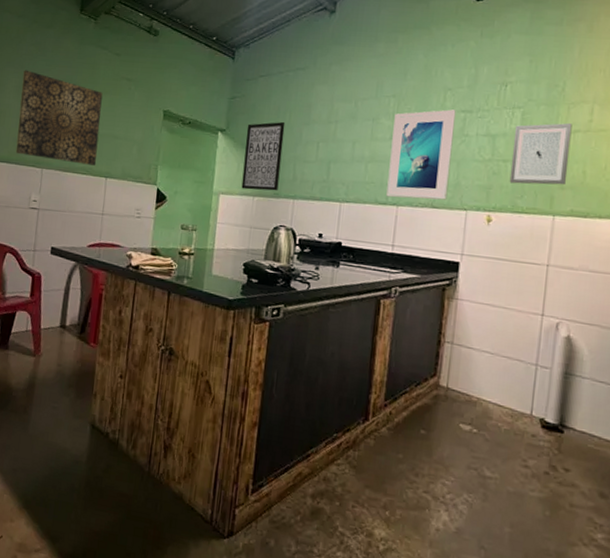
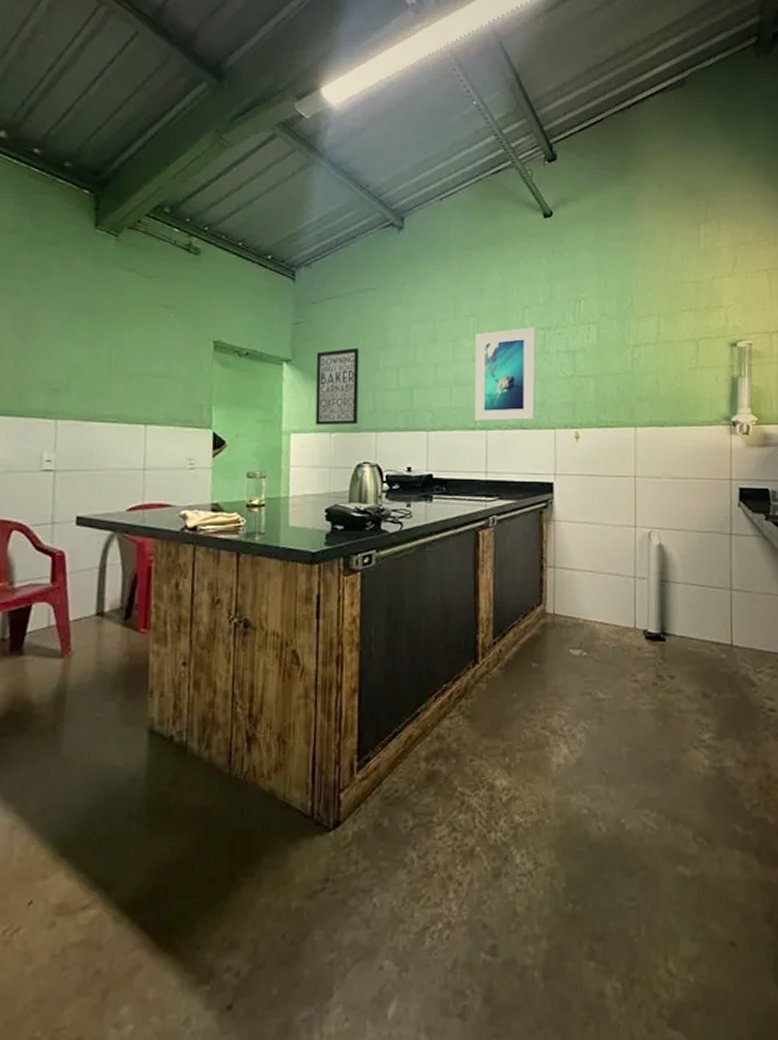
wall art: present [15,70,103,166] -> none [16,298,133,411]
wall art: present [509,122,572,186] -> none [592,335,644,399]

